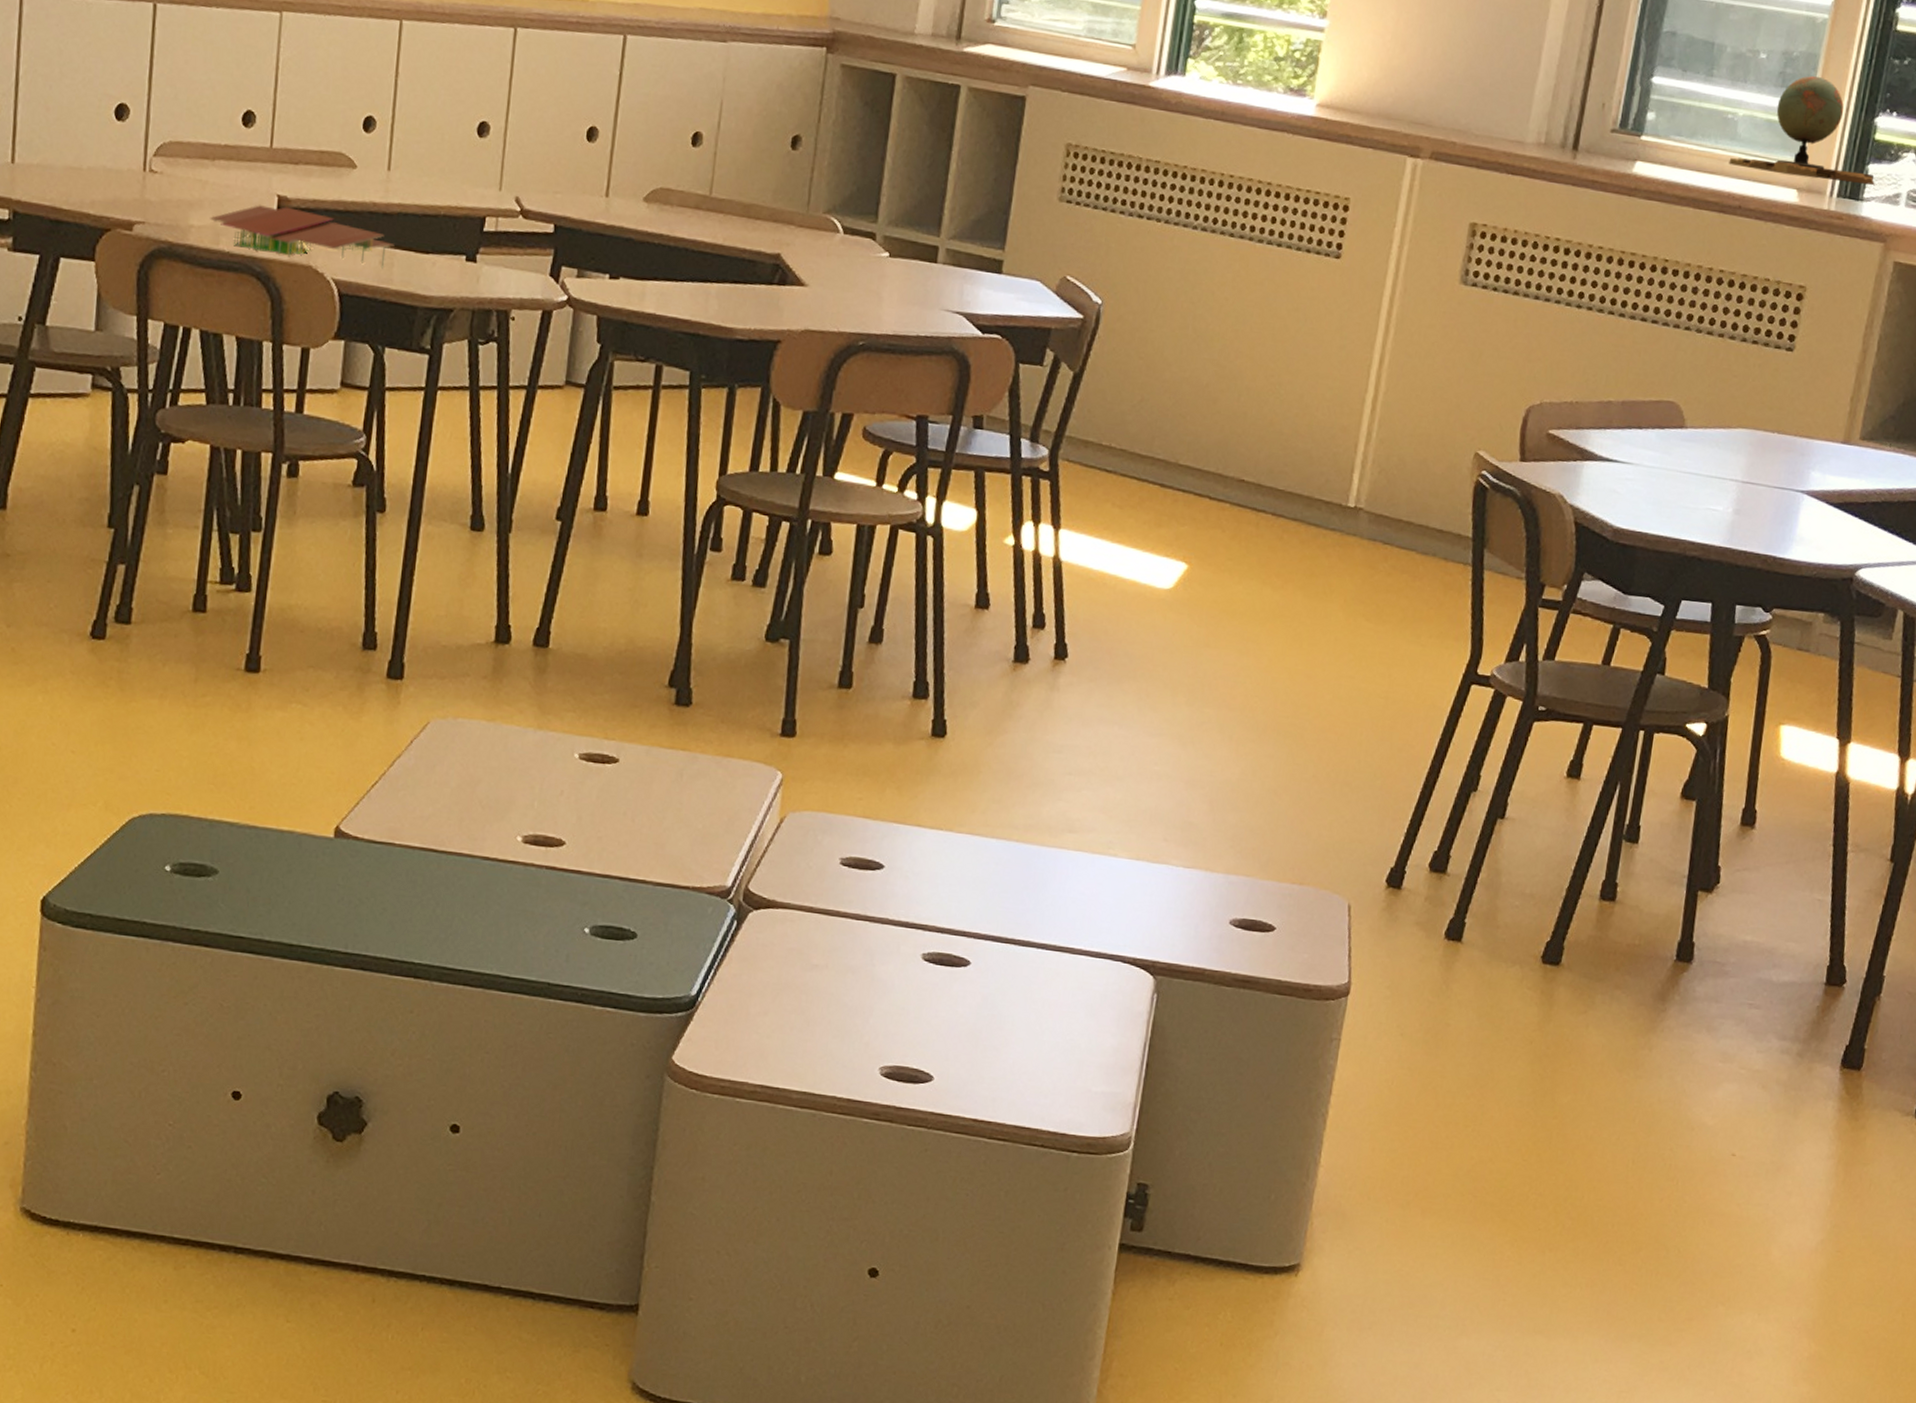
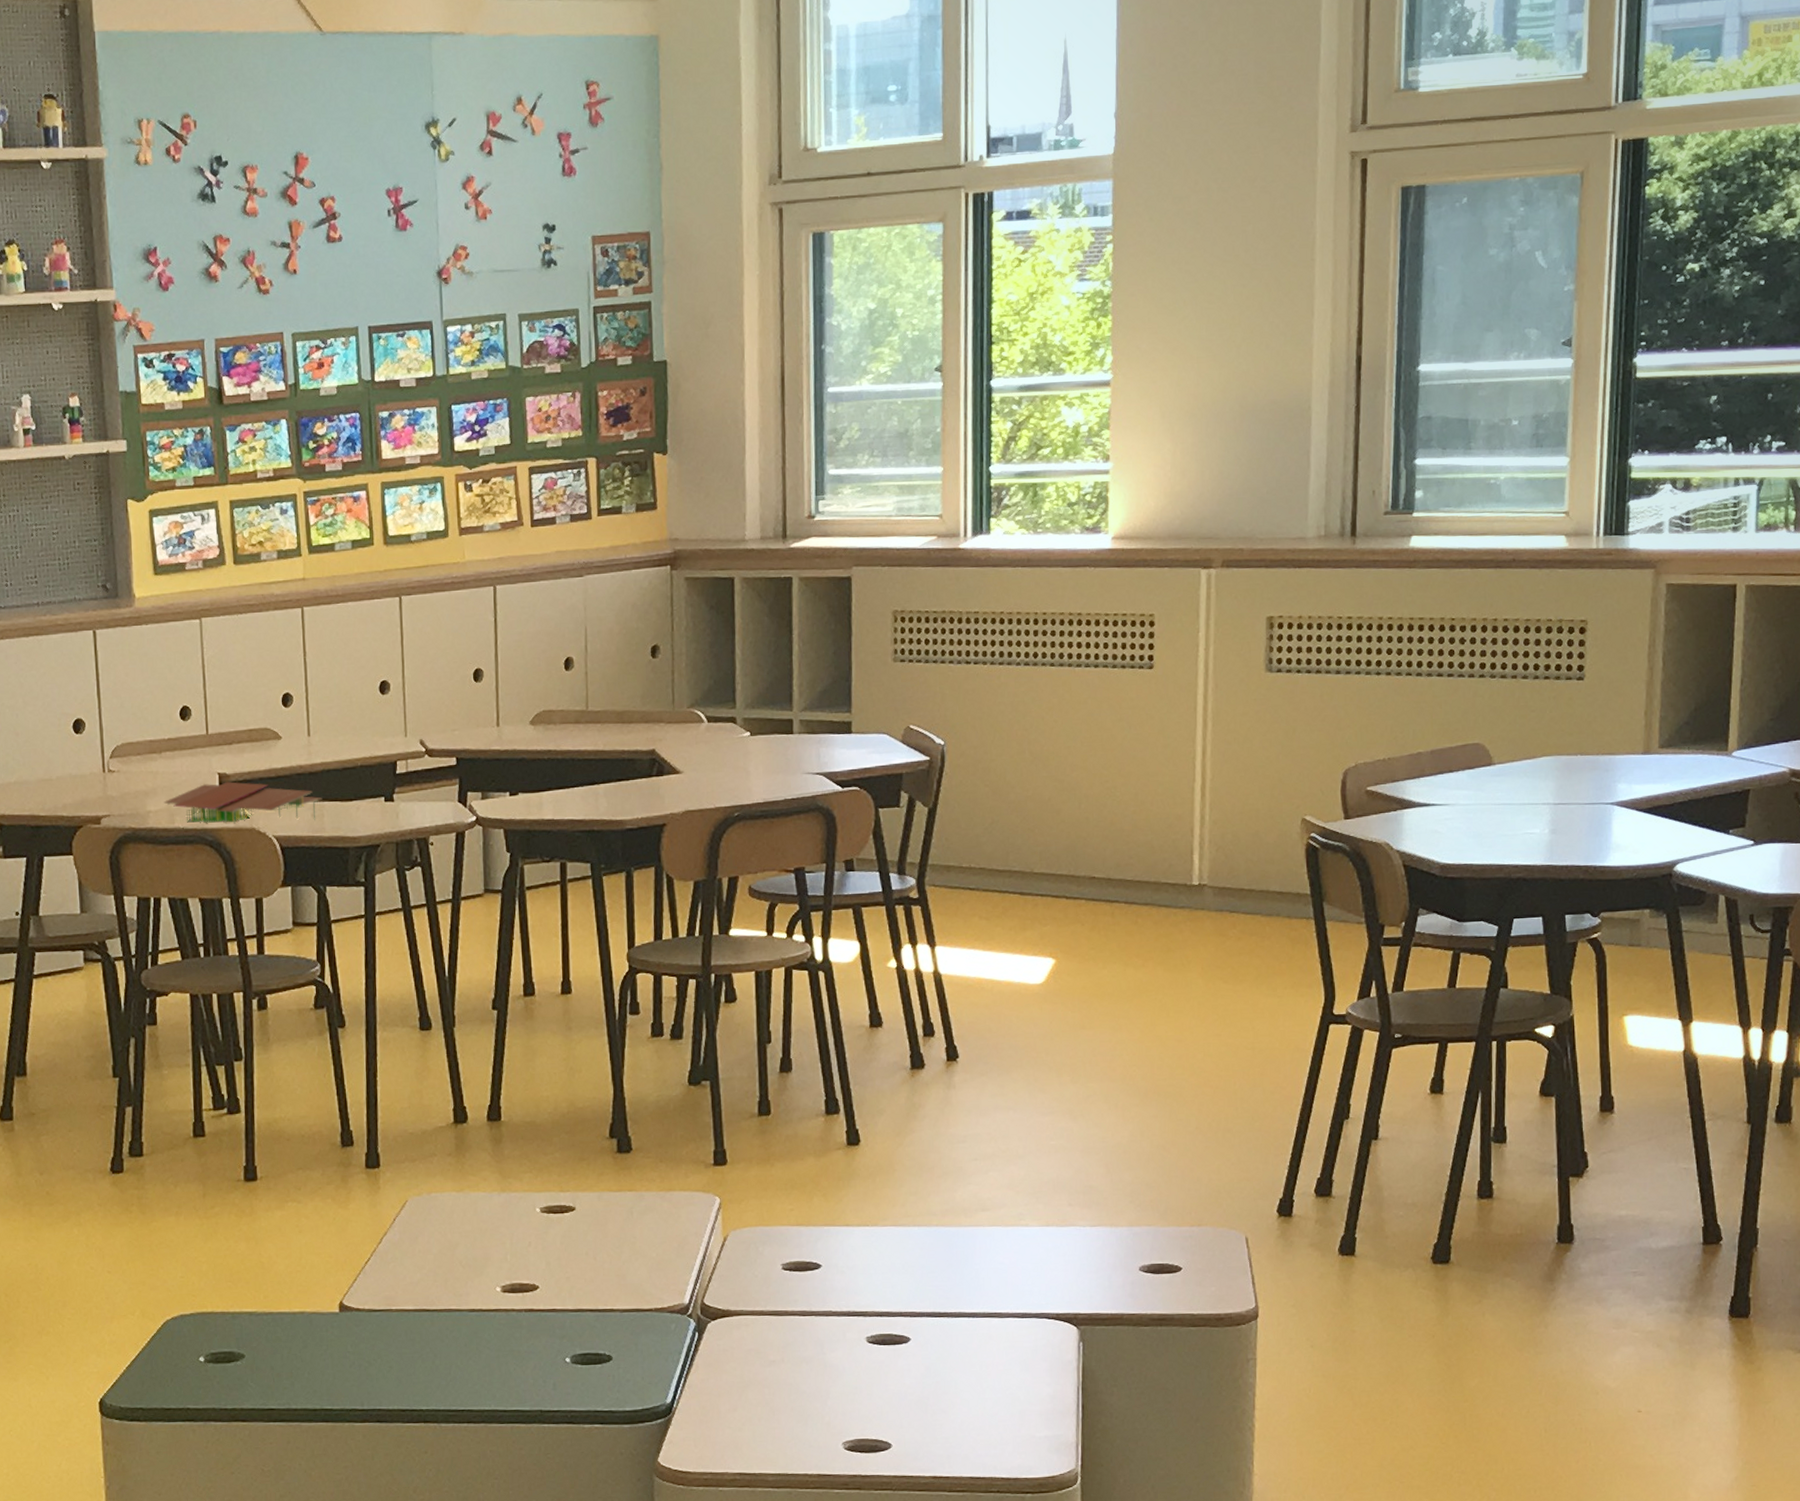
globe: present [1728,75,1875,185] -> none [1497,431,1637,525]

